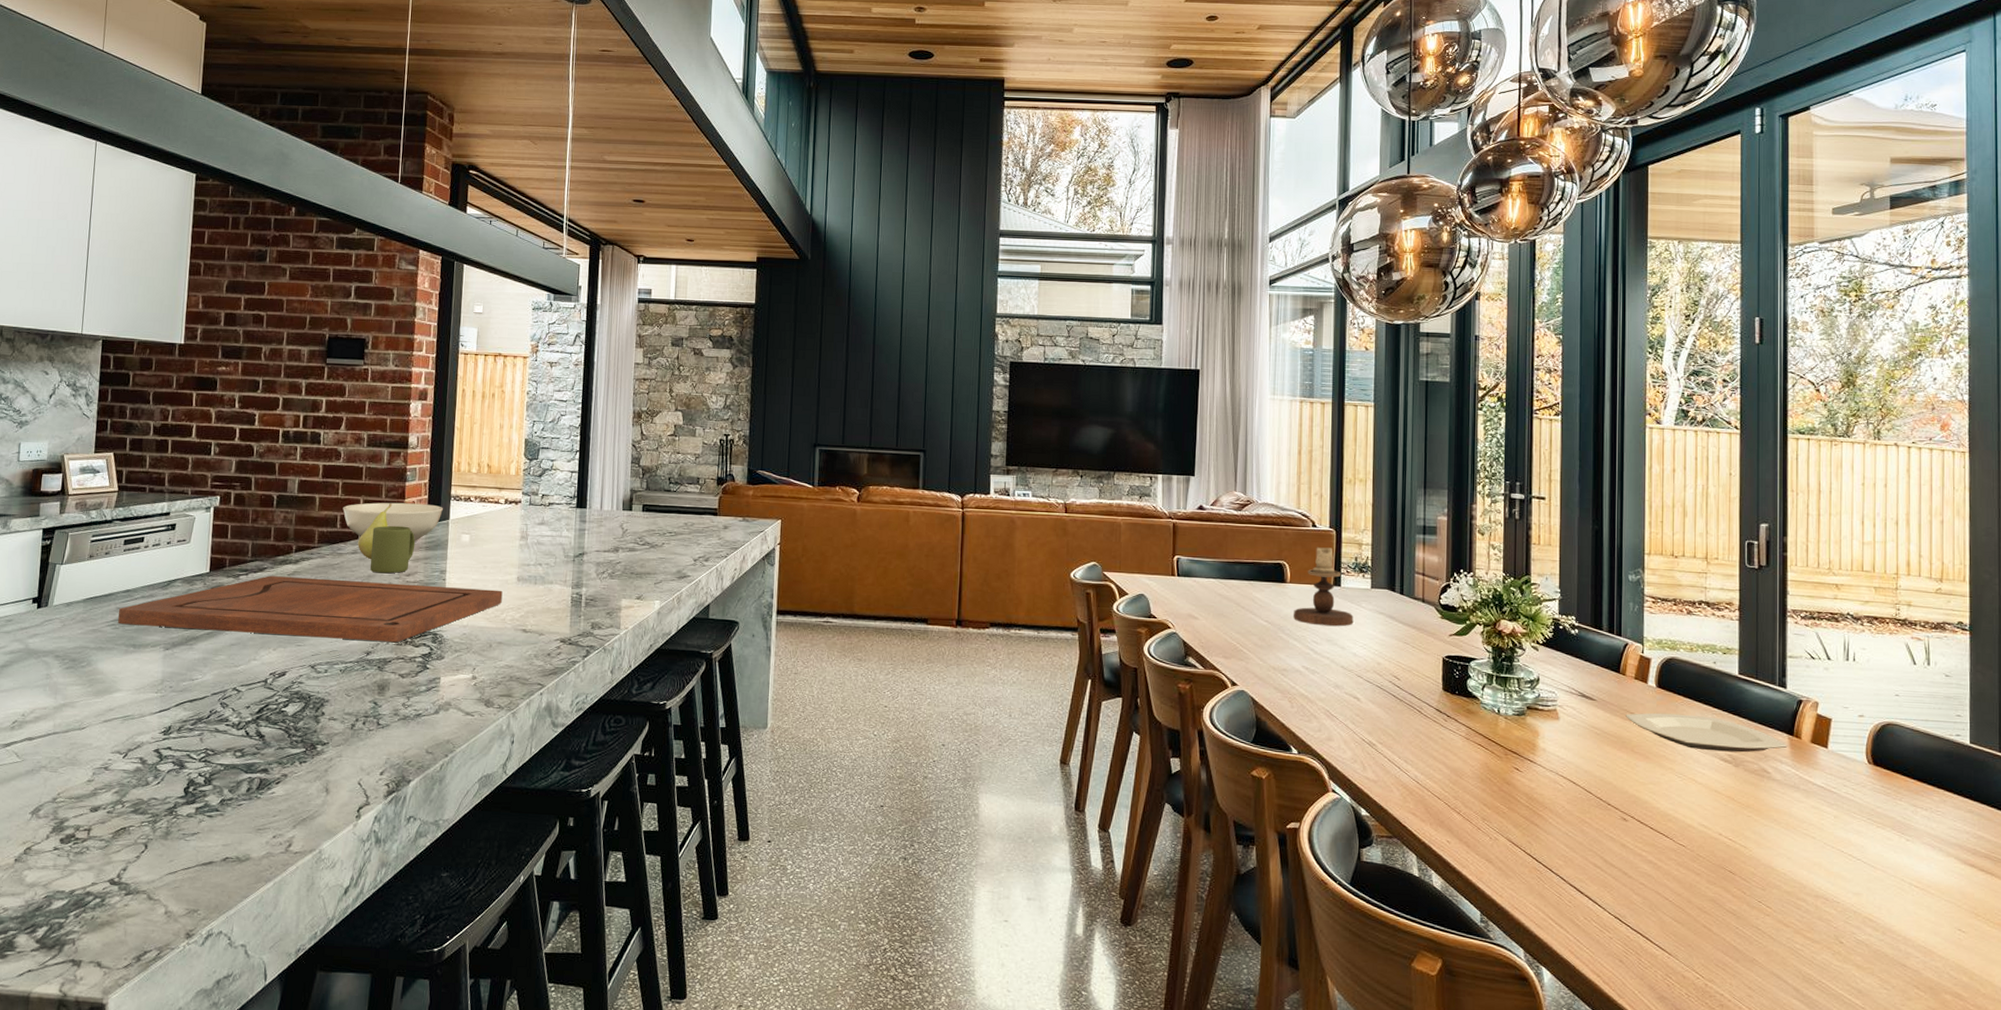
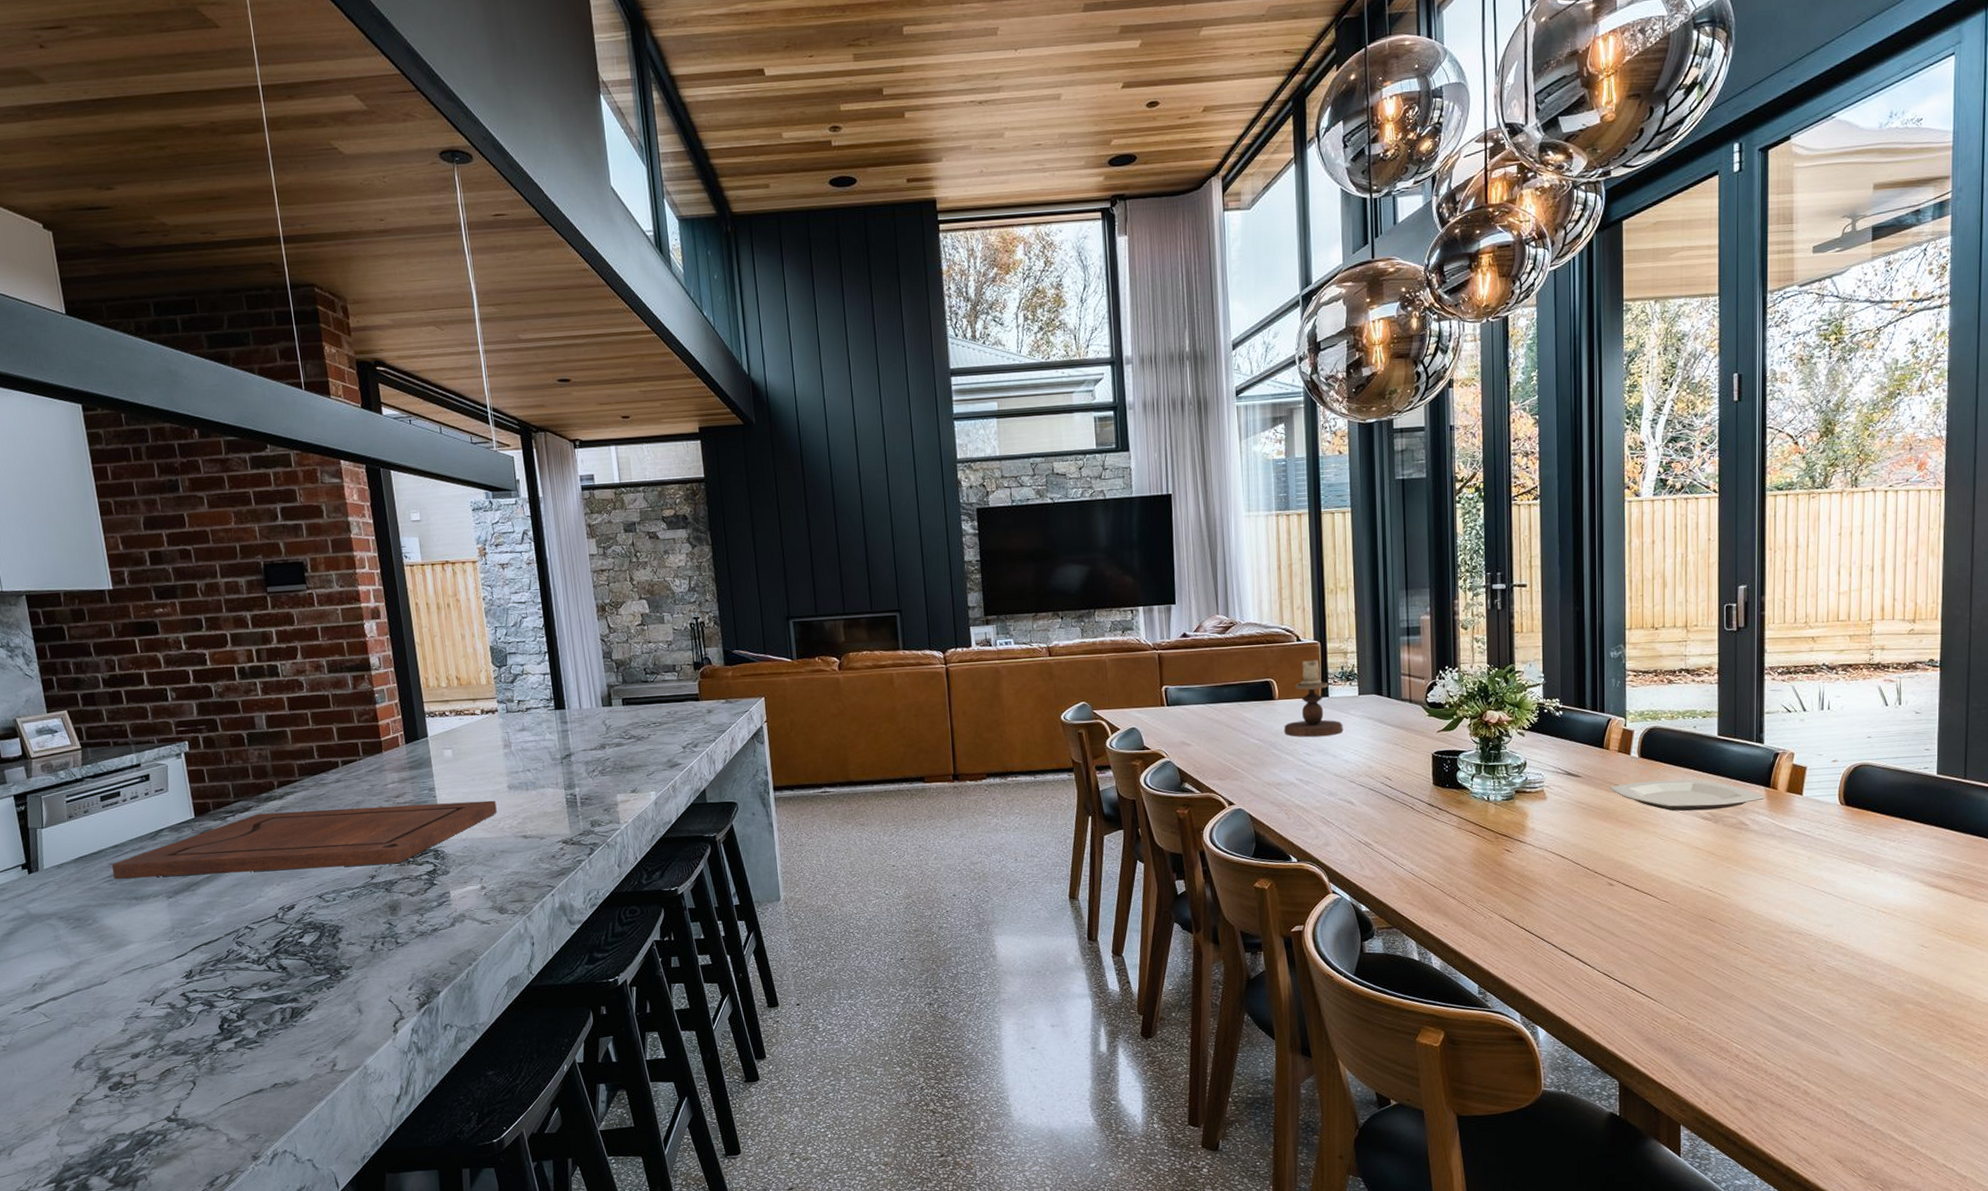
bowl: present [342,502,443,542] -> none [316,723,420,764]
fruit: present [358,503,392,560] -> none [339,728,367,787]
mug: present [370,525,416,574] -> none [352,748,399,799]

